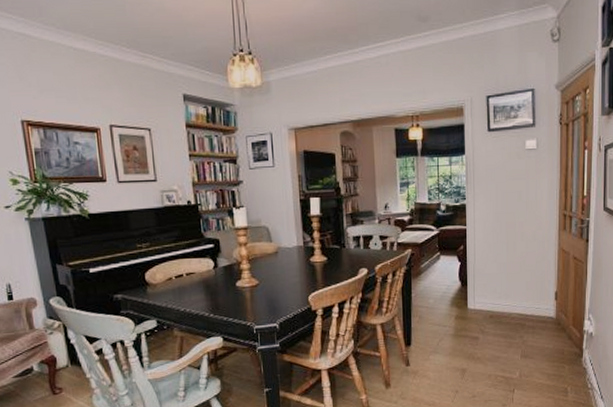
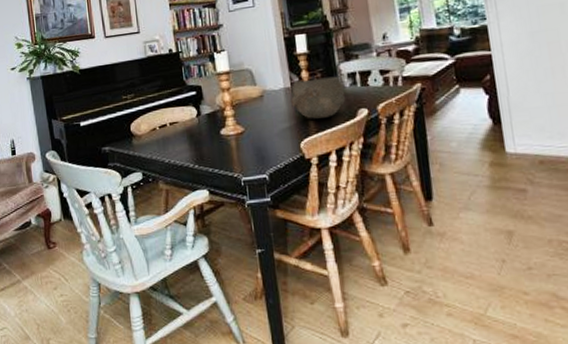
bowl: none [303,238,350,276] -> present [291,76,346,119]

